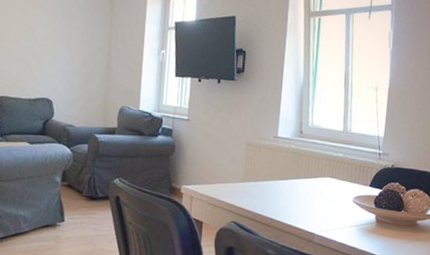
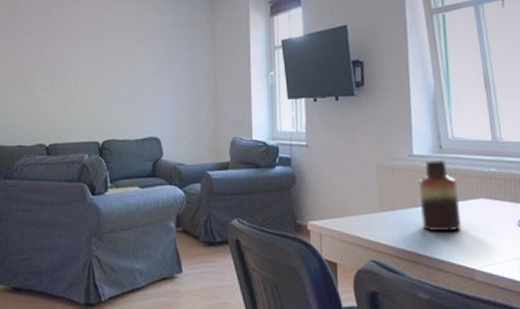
vase: none [277,142,311,202] -> present [418,160,462,232]

